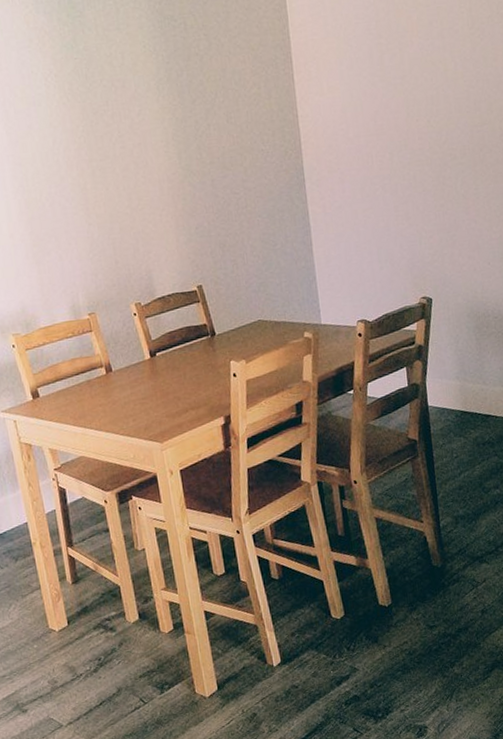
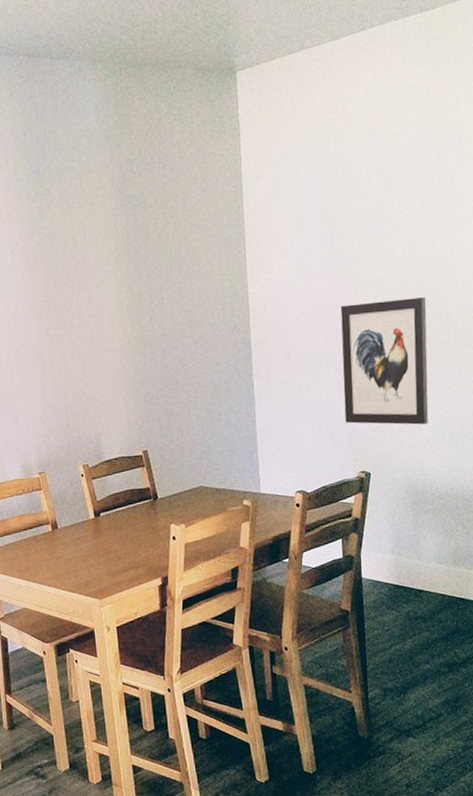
wall art: none [393,116,487,249] -> present [340,297,429,425]

